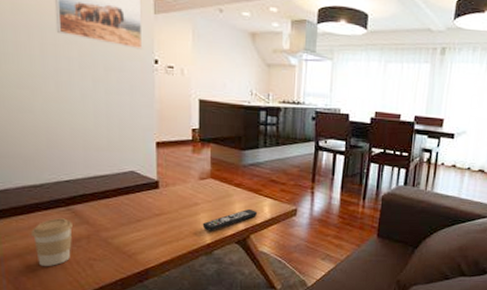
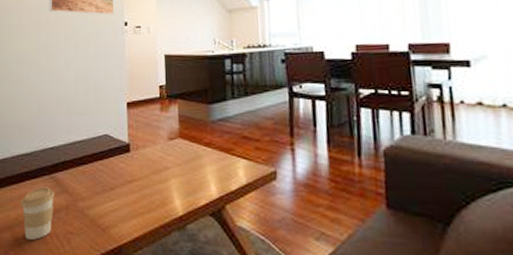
remote control: present [202,209,258,231] -> none [173,173,232,201]

